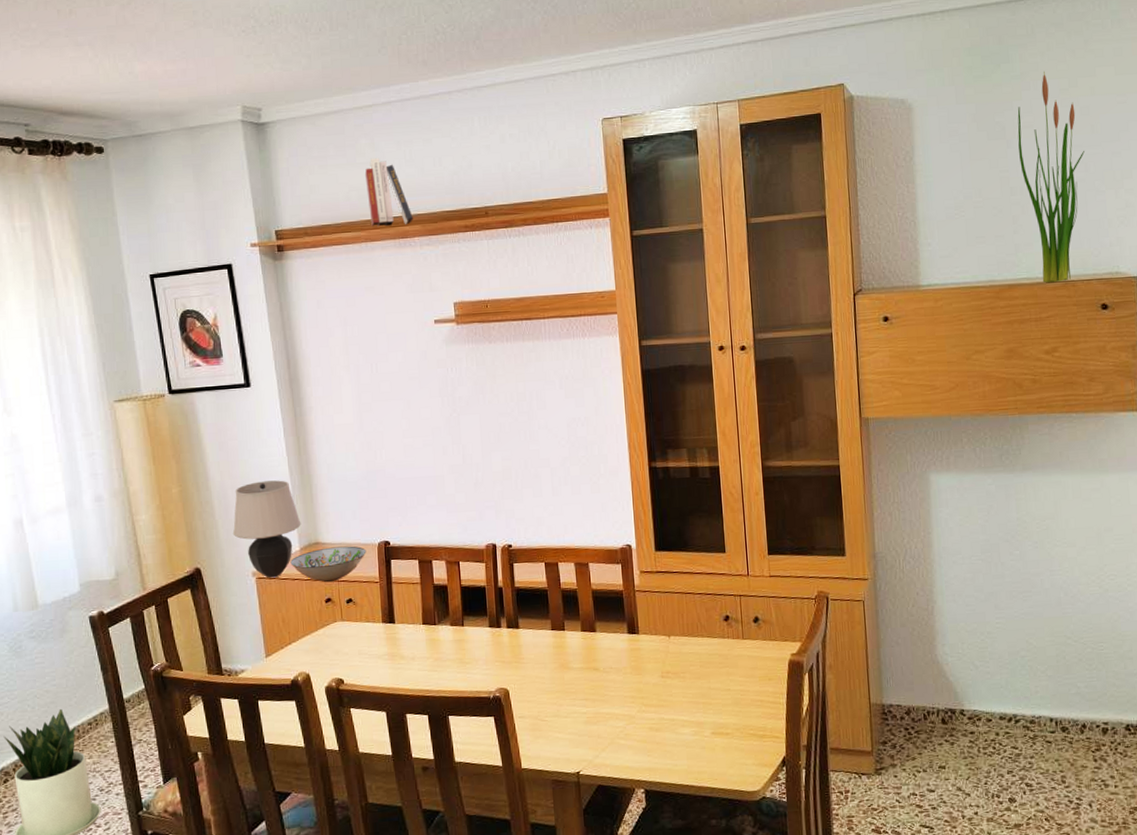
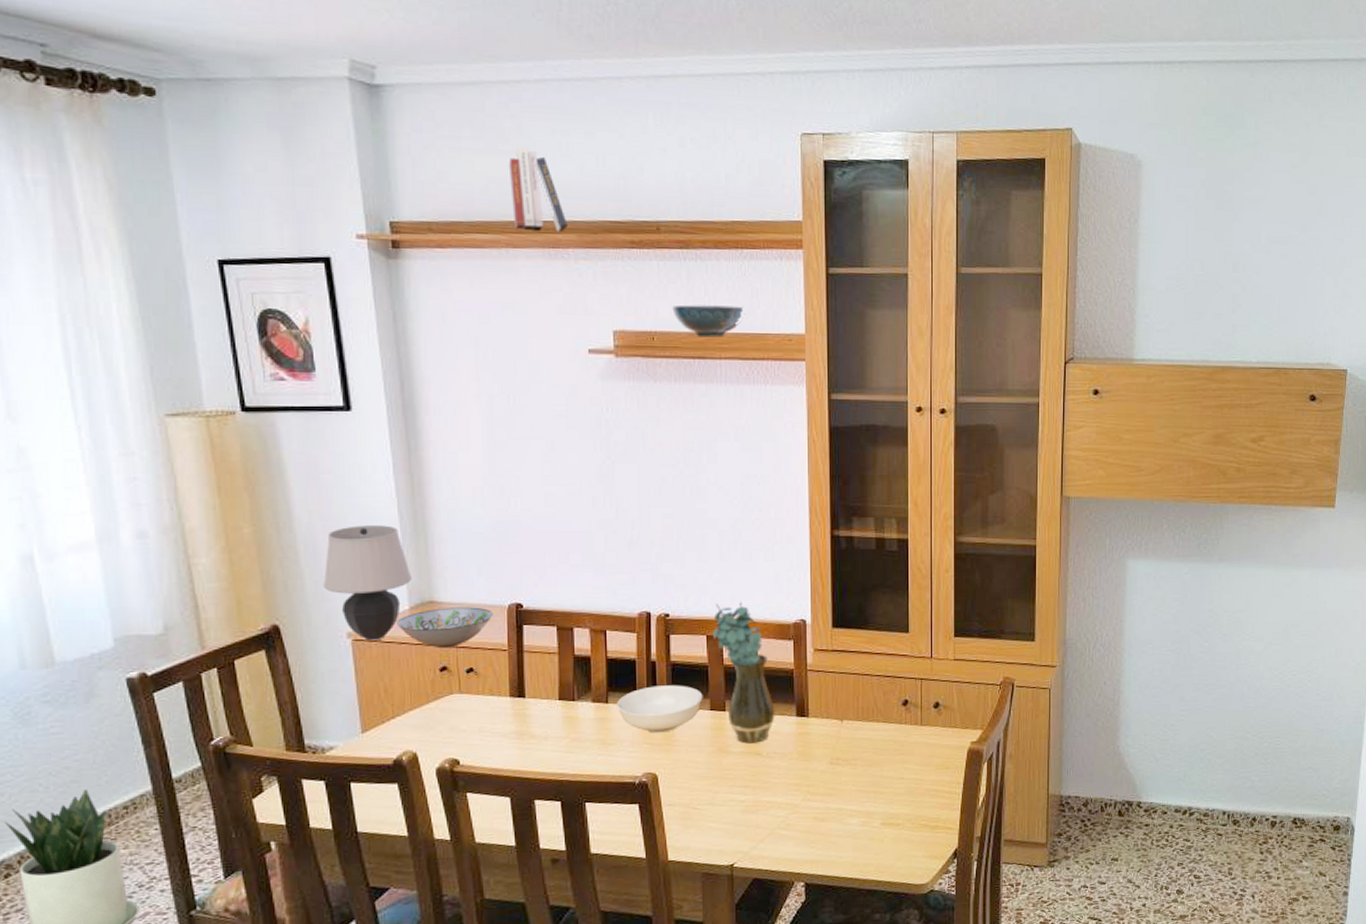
bowl: none [471,608,545,652] -> present [617,685,703,733]
decorative bowl: none [501,271,563,302] -> present [672,305,745,338]
vase: none [550,531,609,660] -> present [713,602,775,743]
plant: present [1017,71,1084,283] -> none [1245,142,1309,369]

